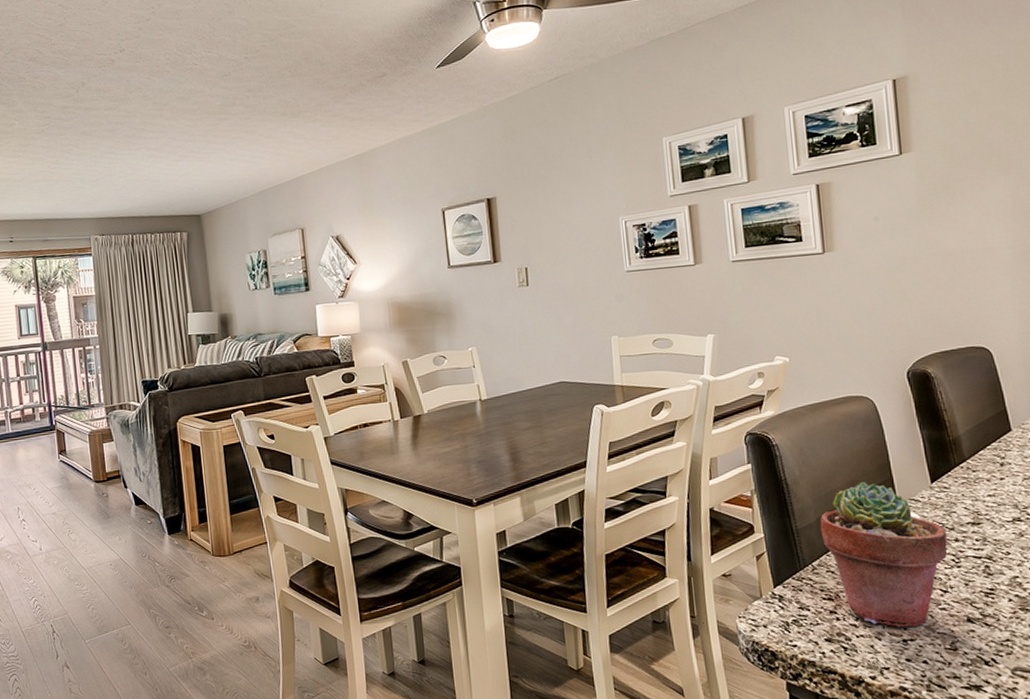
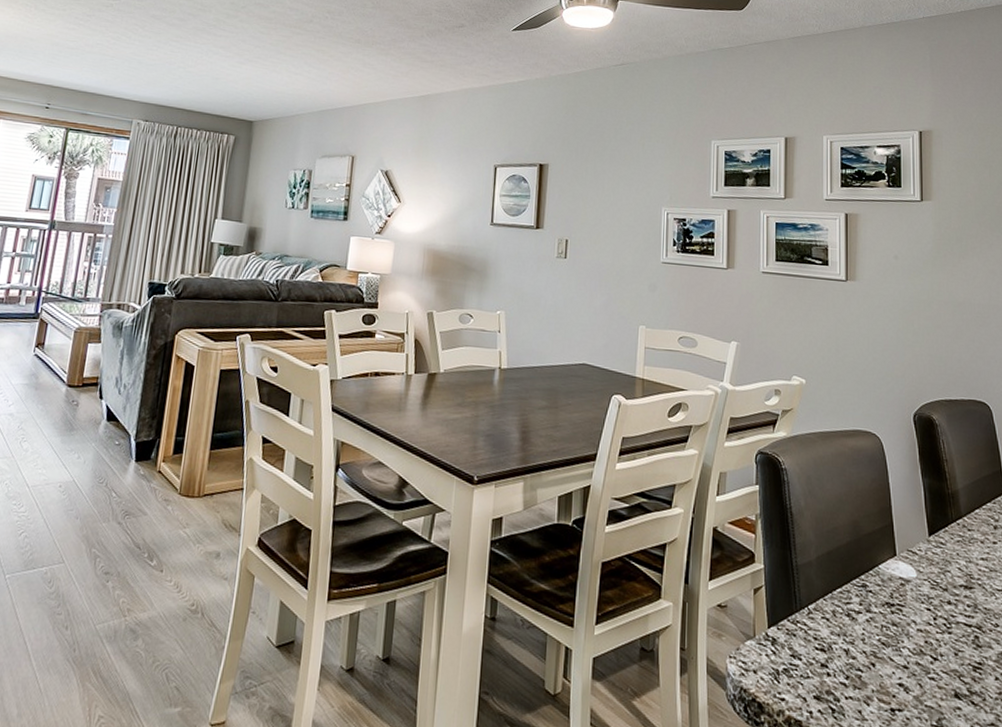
potted succulent: present [820,481,948,627] -> none [819,523,940,695]

